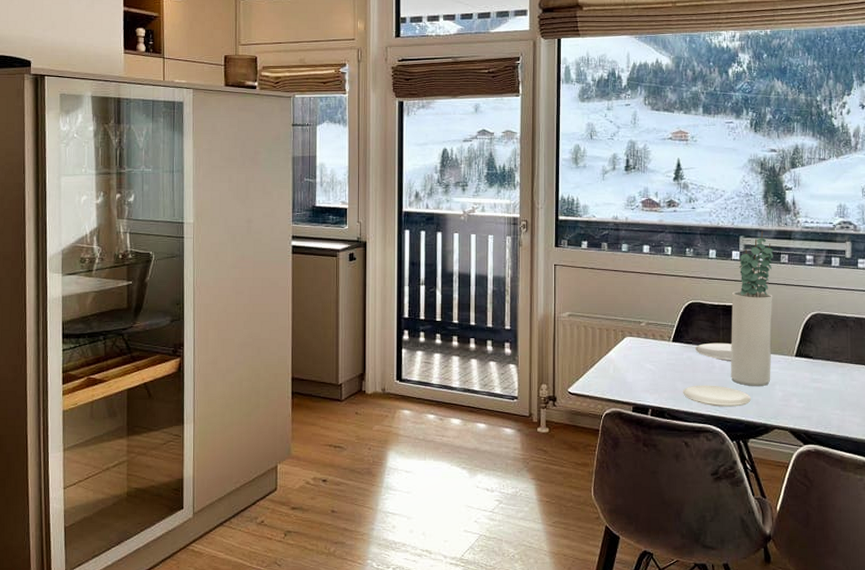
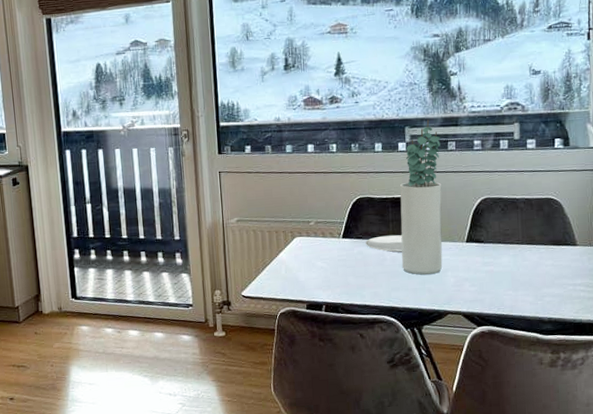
plate: present [683,385,751,407] -> none [355,277,423,298]

